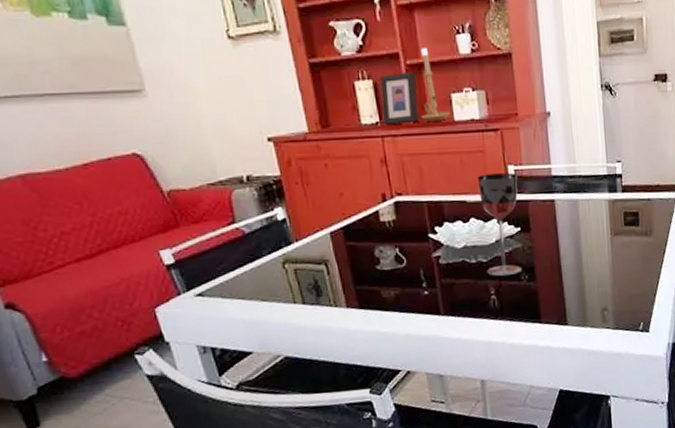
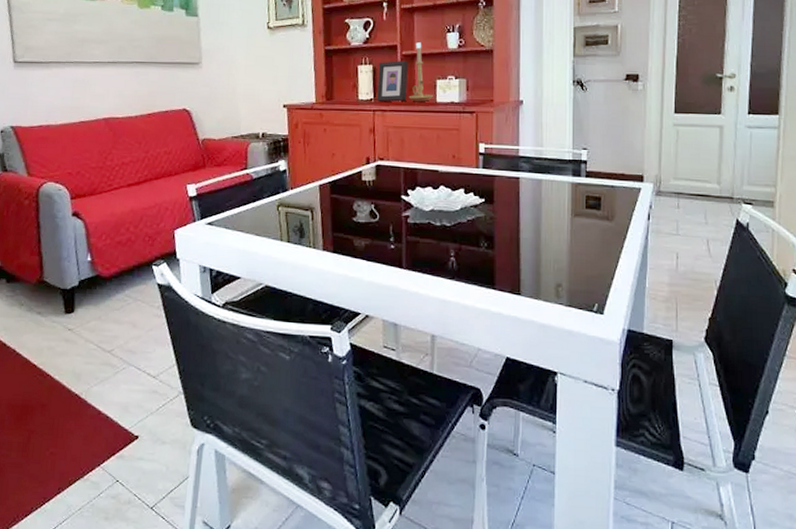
wineglass: present [477,173,523,276] -> none [449,149,487,241]

